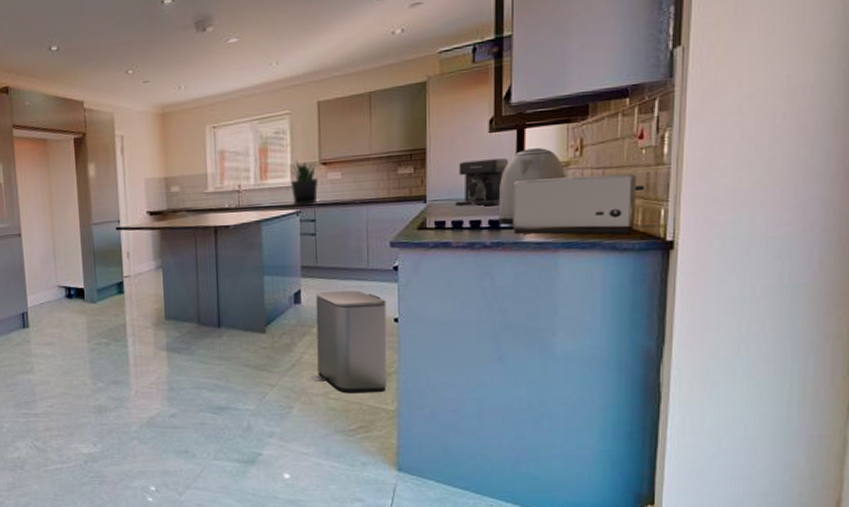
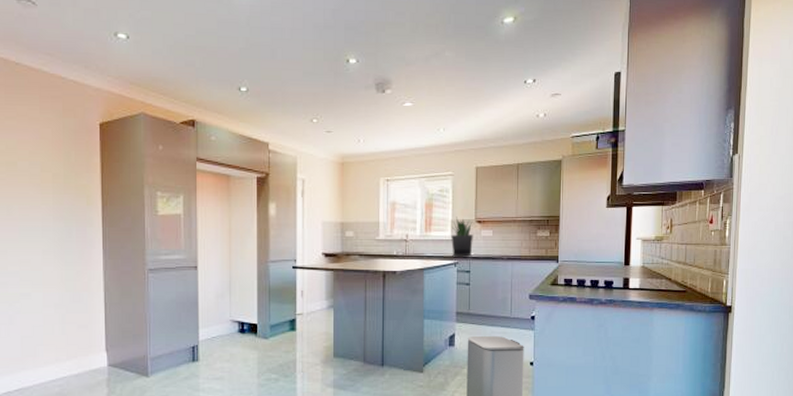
coffee maker: present [454,158,509,207] -> none [579,230,620,269]
kettle: present [498,148,567,226] -> none [611,224,661,286]
toaster: present [512,173,644,236] -> none [621,248,713,300]

